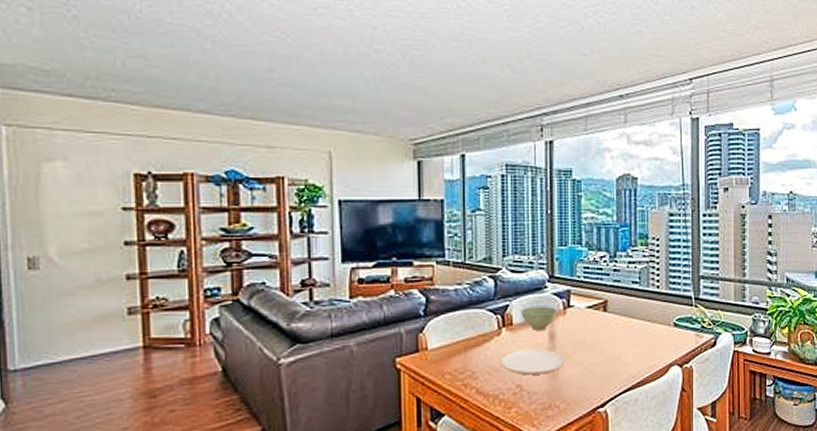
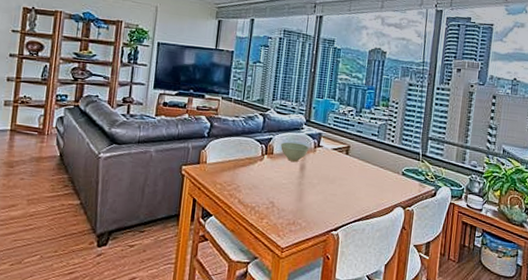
plate: present [501,349,566,375] -> none [260,174,311,197]

